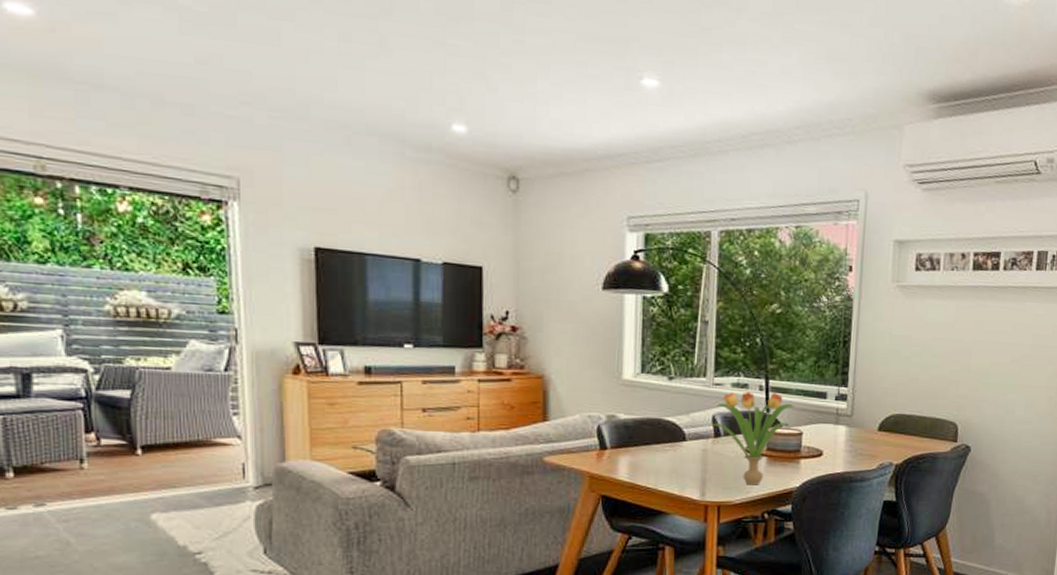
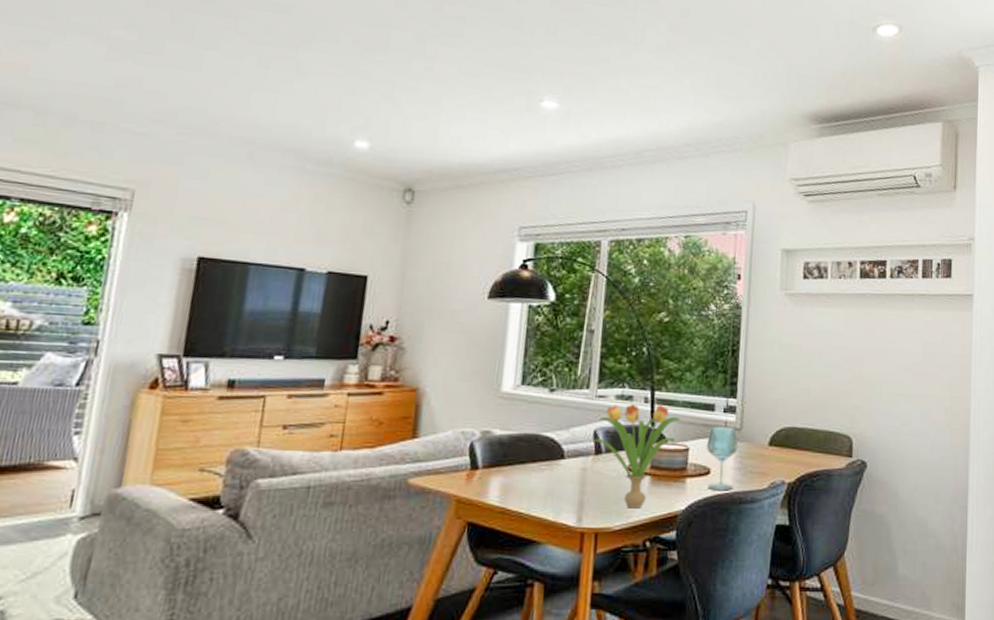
wine glass: none [818,413,850,471] -> present [706,426,739,491]

